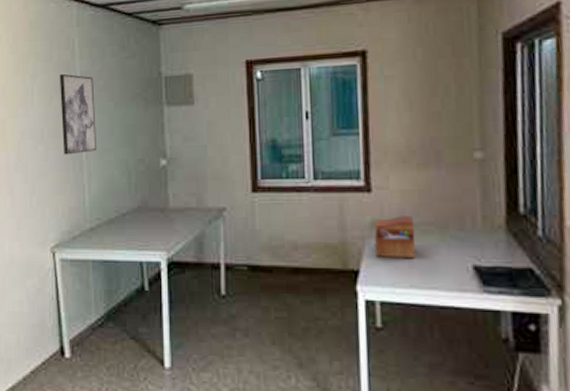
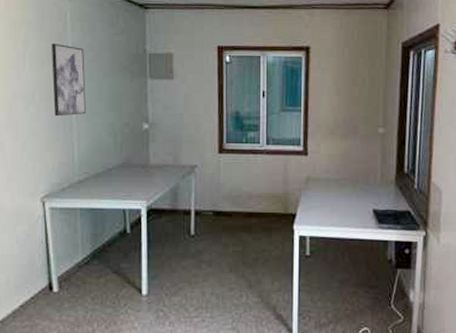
sewing box: present [374,216,416,259] -> none [307,173,336,205]

